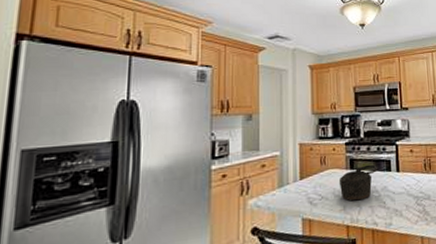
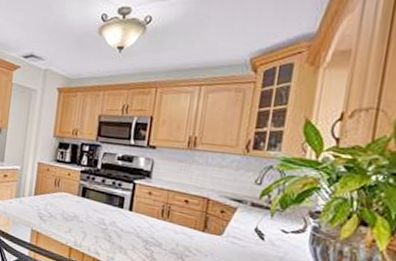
teapot: present [339,164,377,201] -> none [68,196,109,228]

